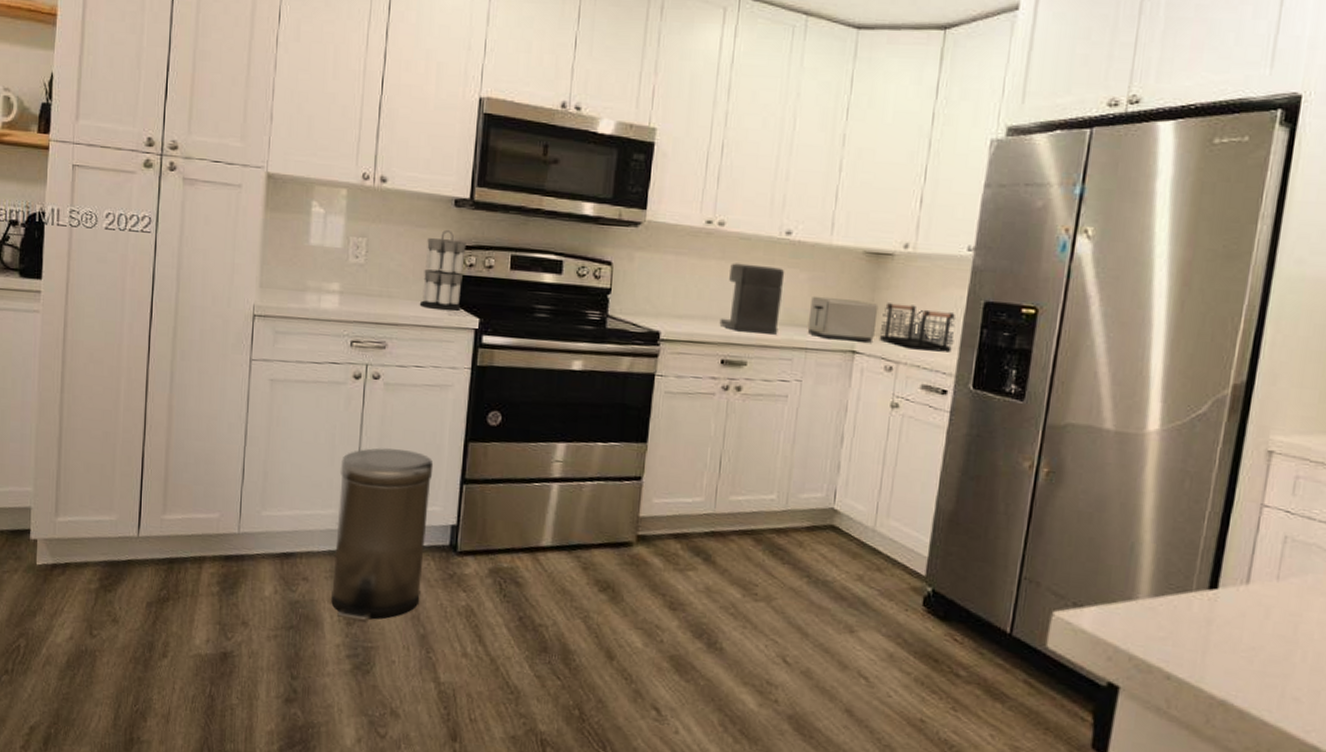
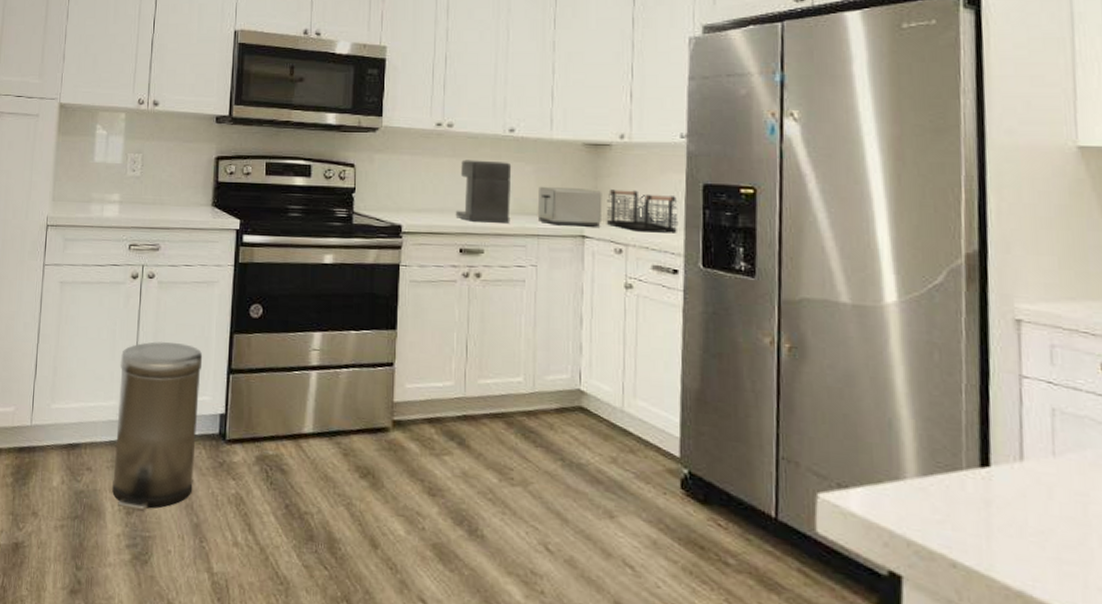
spice rack: present [419,229,466,312] -> none [187,143,227,215]

